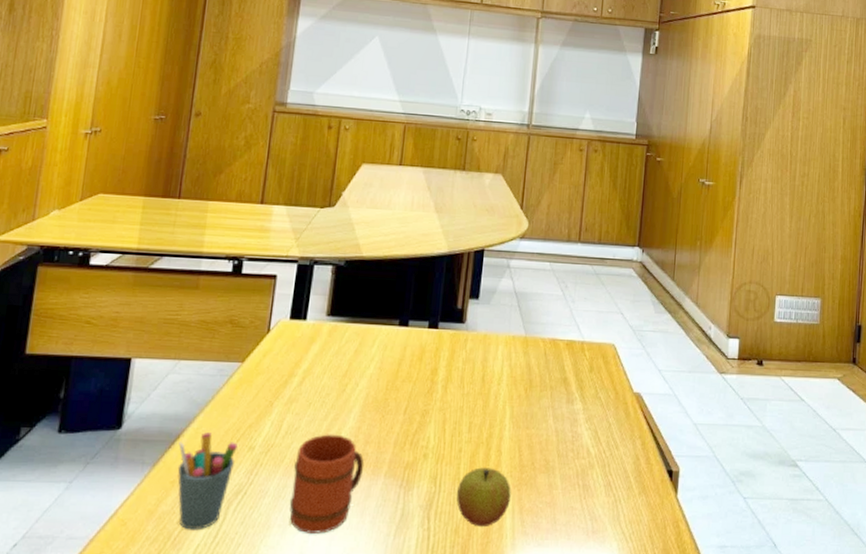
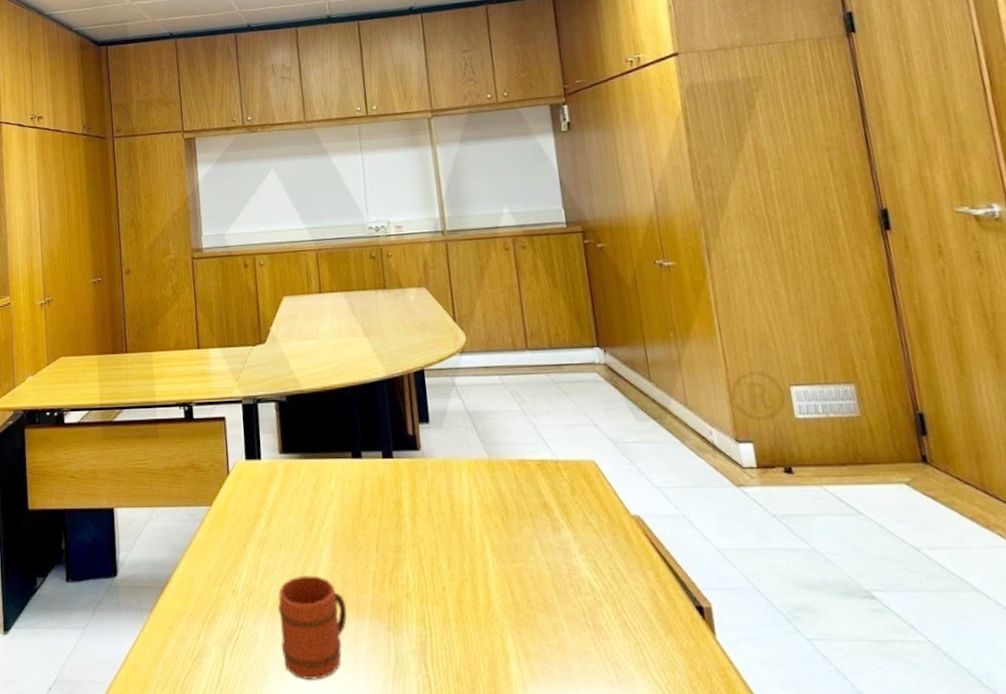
pen holder: present [177,432,238,531] -> none [169,577,223,676]
apple: present [456,467,511,528] -> none [449,607,512,675]

